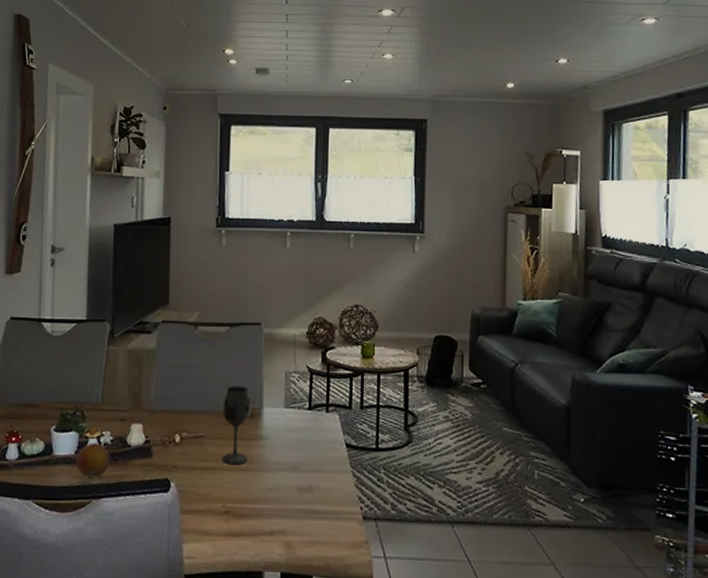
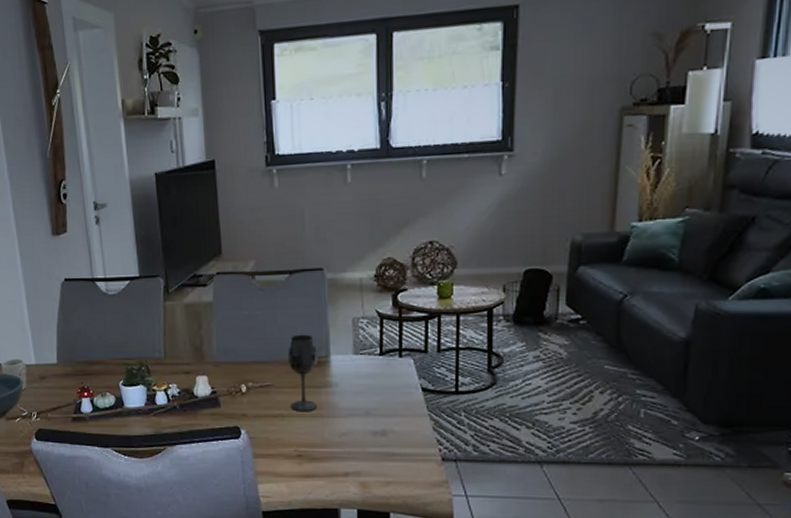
fruit: present [76,443,110,478] -> none [146,395,179,427]

